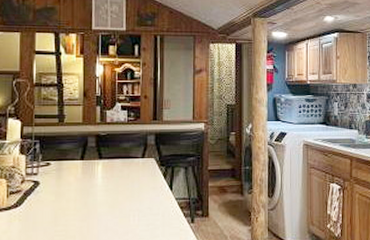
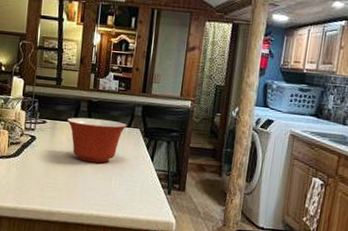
mixing bowl: none [74,152,141,201] -> present [67,117,128,163]

